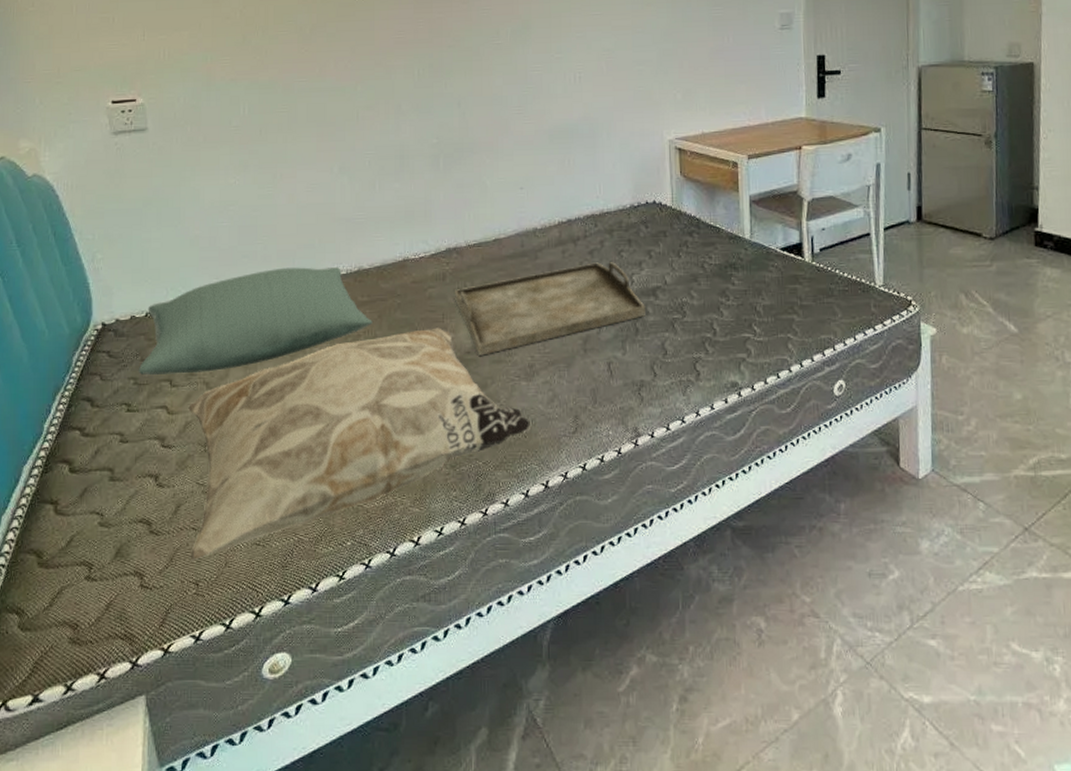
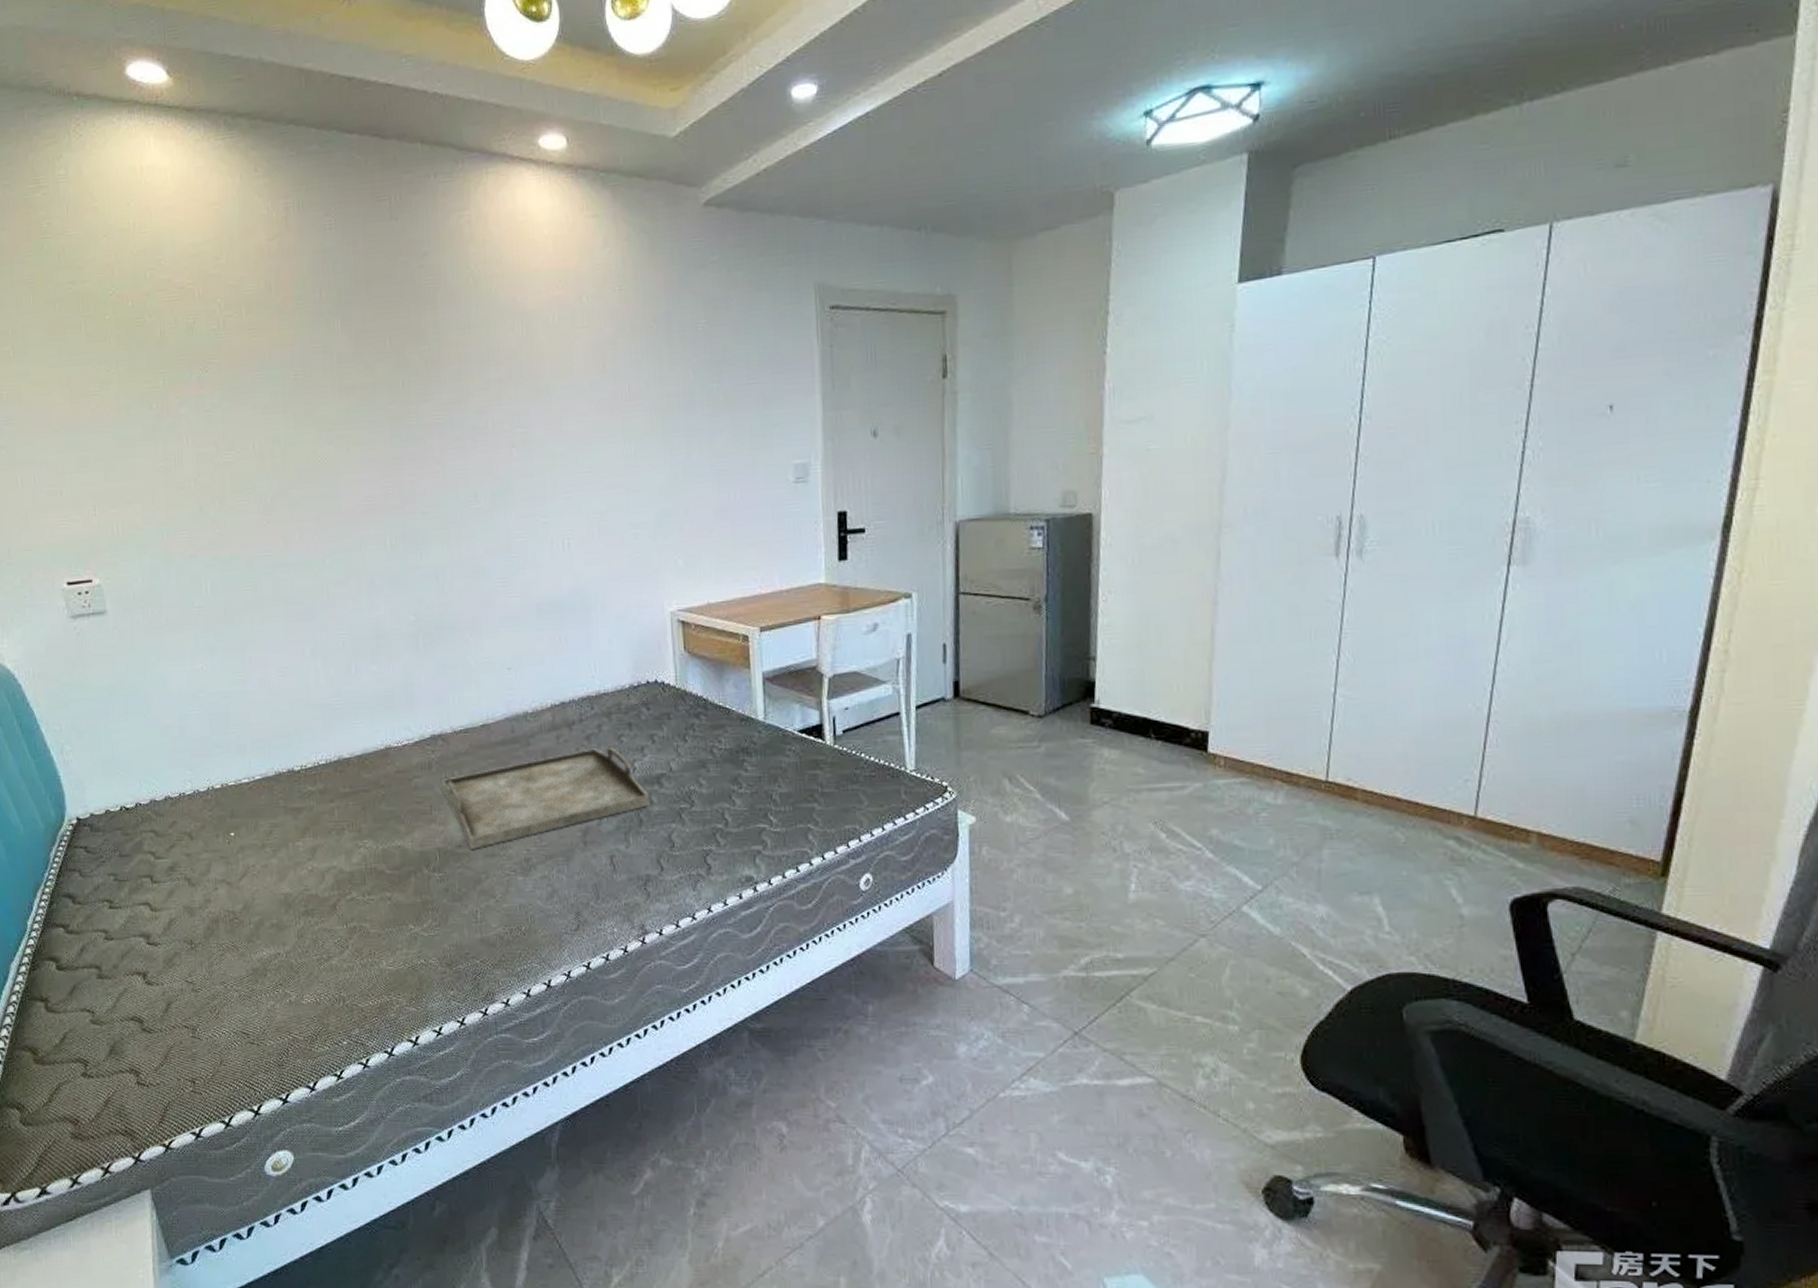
pillow: present [138,267,373,375] -> none [117,757,356,871]
decorative pillow: present [188,327,530,560] -> none [171,820,529,1058]

